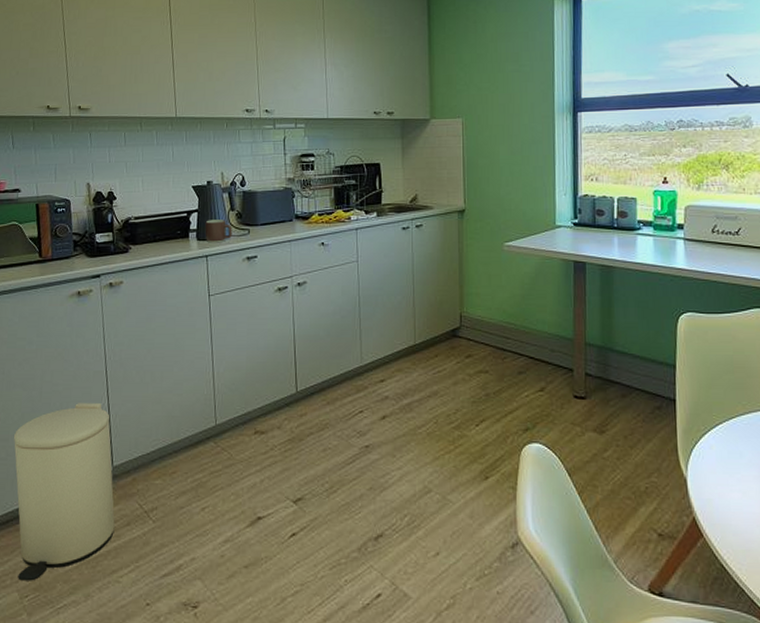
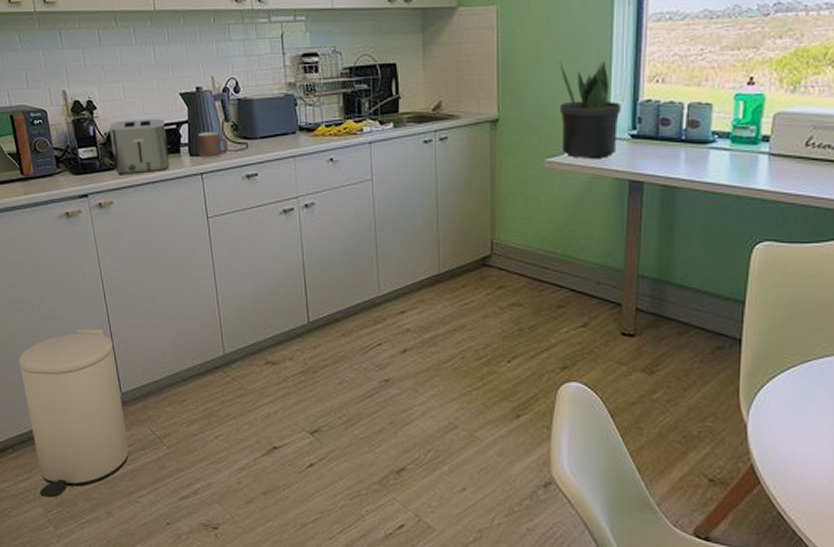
toaster: none [125,207,178,258] -> present [108,118,169,176]
planter: none [513,163,565,242] -> present [559,60,621,158]

